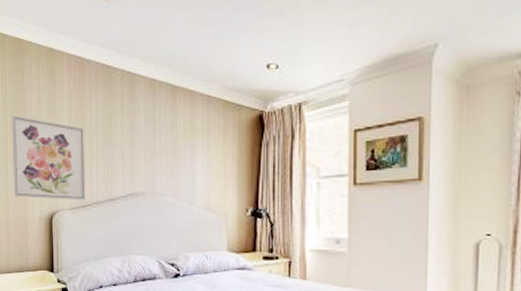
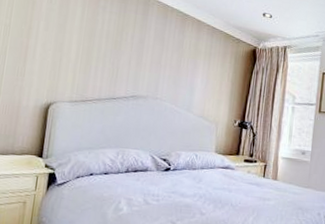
wall art: present [12,115,86,201] -> none [9,9,94,96]

